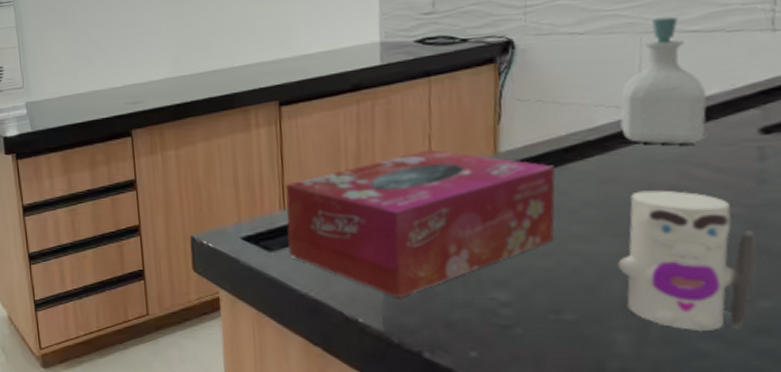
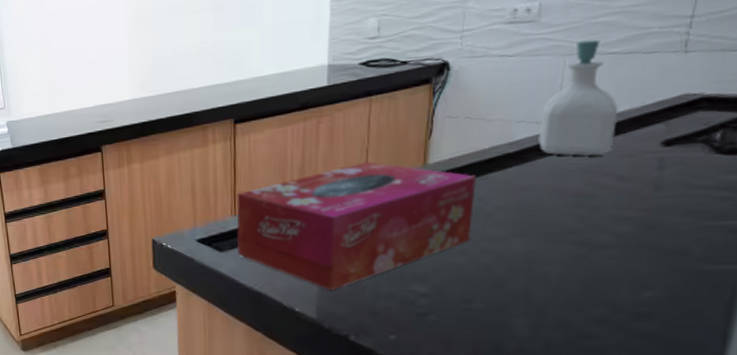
toy: present [617,190,758,330] -> none [523,196,648,316]

